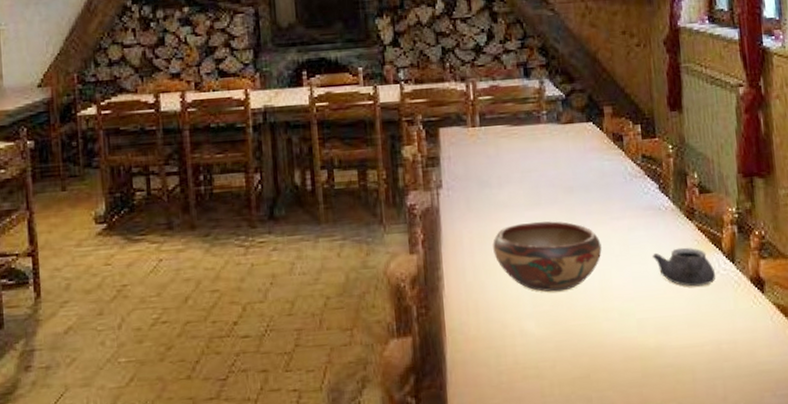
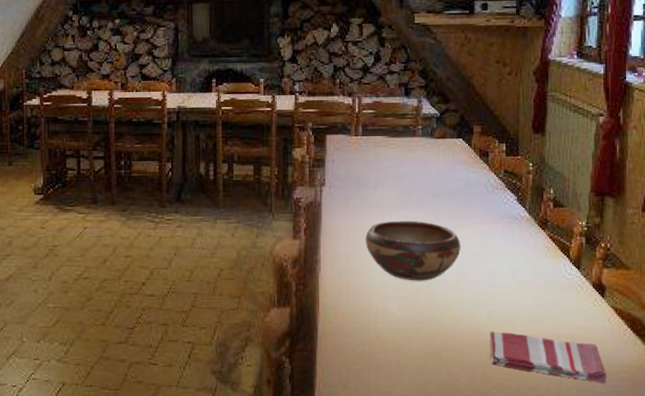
dish towel: none [642,343,776,393] -> present [490,331,607,383]
teapot: present [652,247,716,287] -> none [505,252,562,287]

